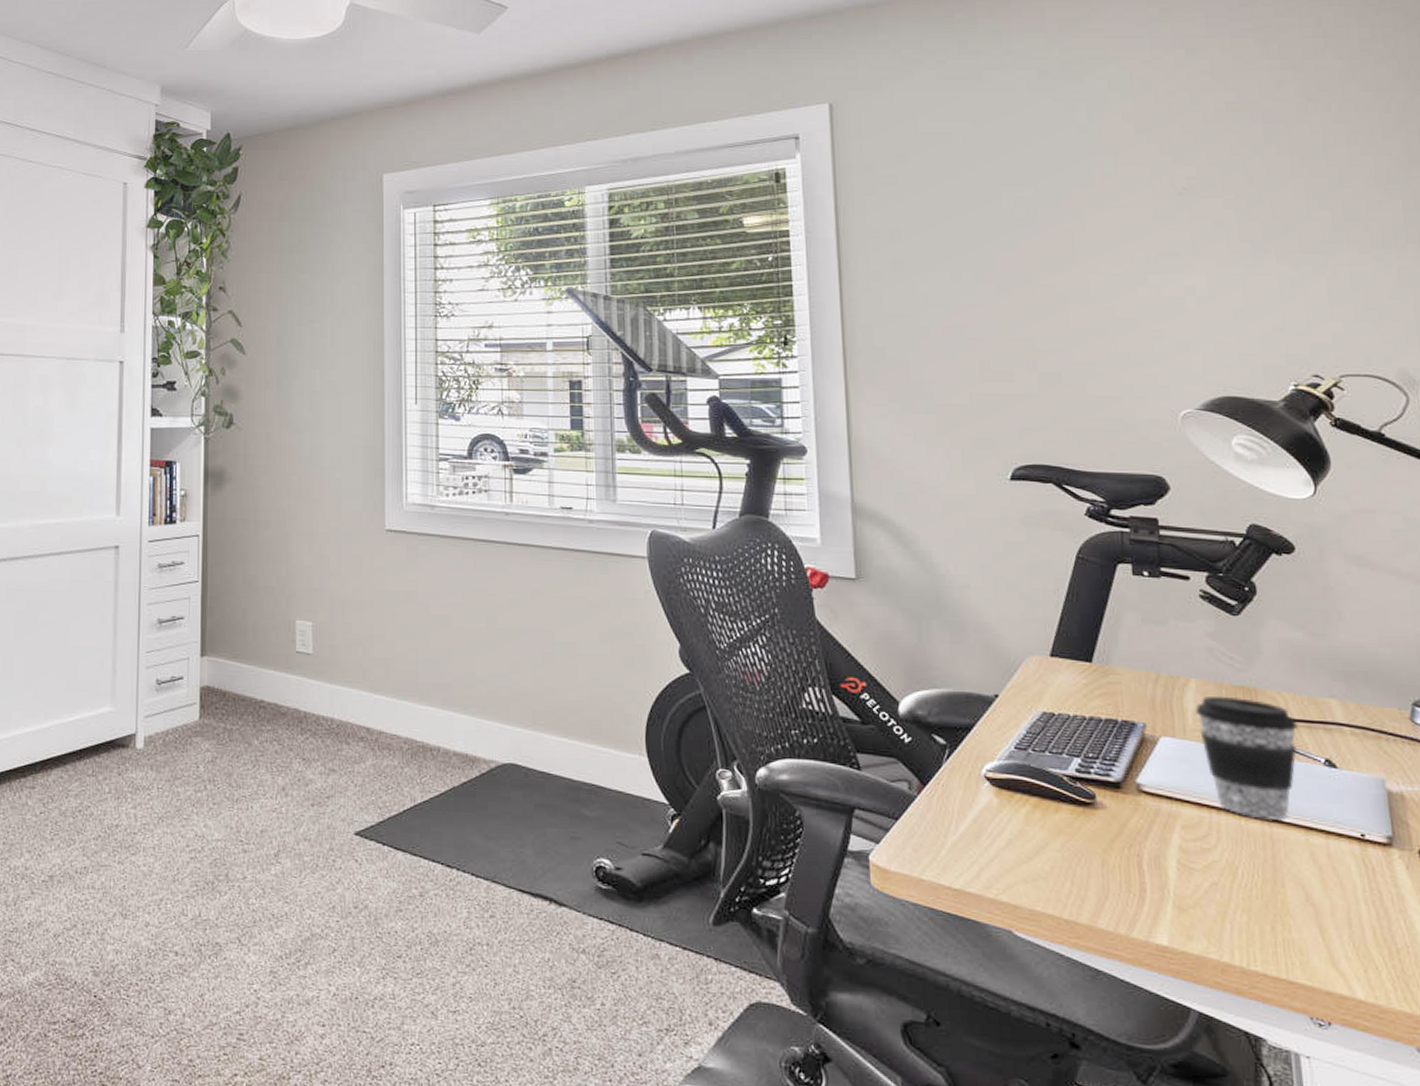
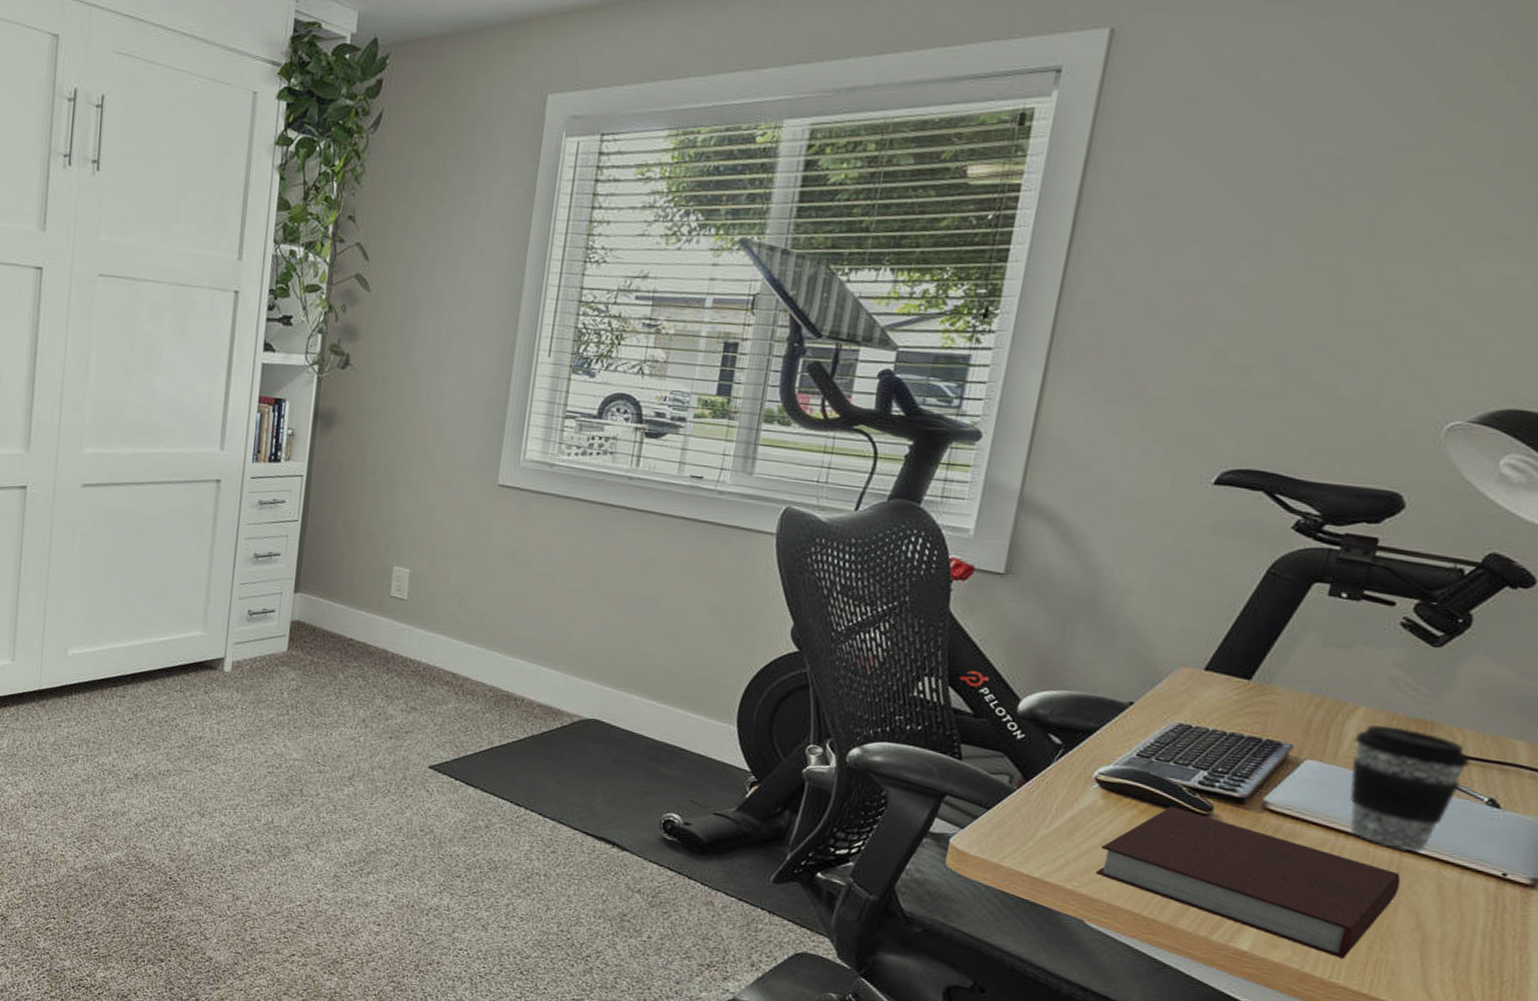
notebook: none [1007,798,1280,944] -> present [1095,806,1401,960]

